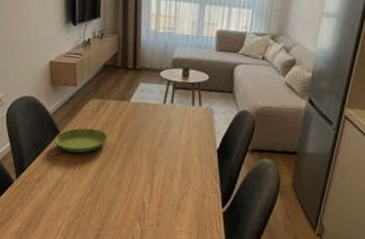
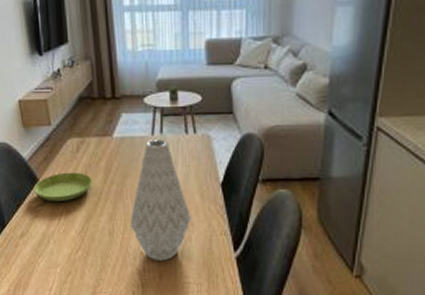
vase: none [136,107,189,211] -> present [129,138,191,261]

